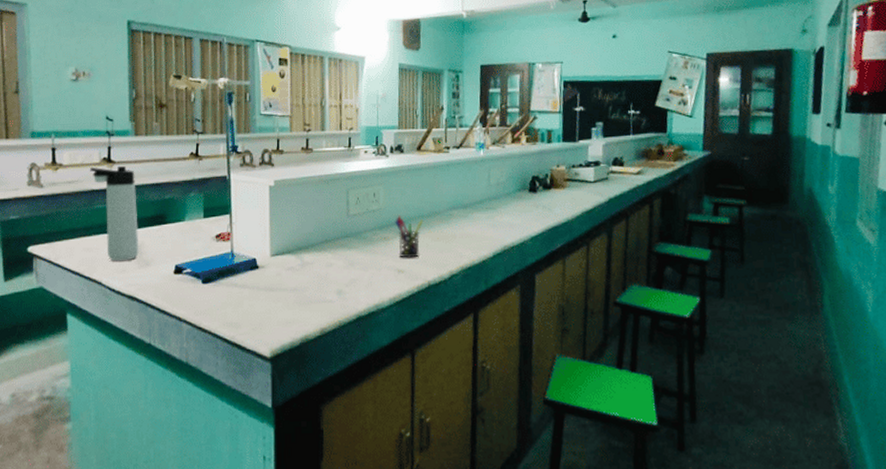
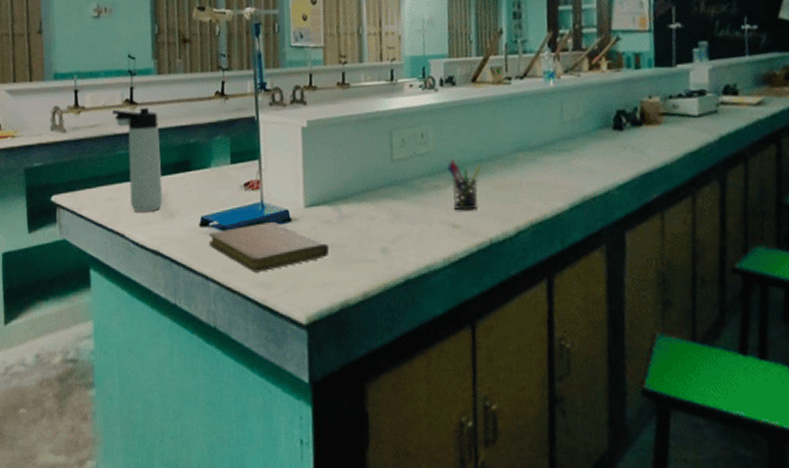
notebook: none [182,269,292,314] -> present [208,222,330,273]

